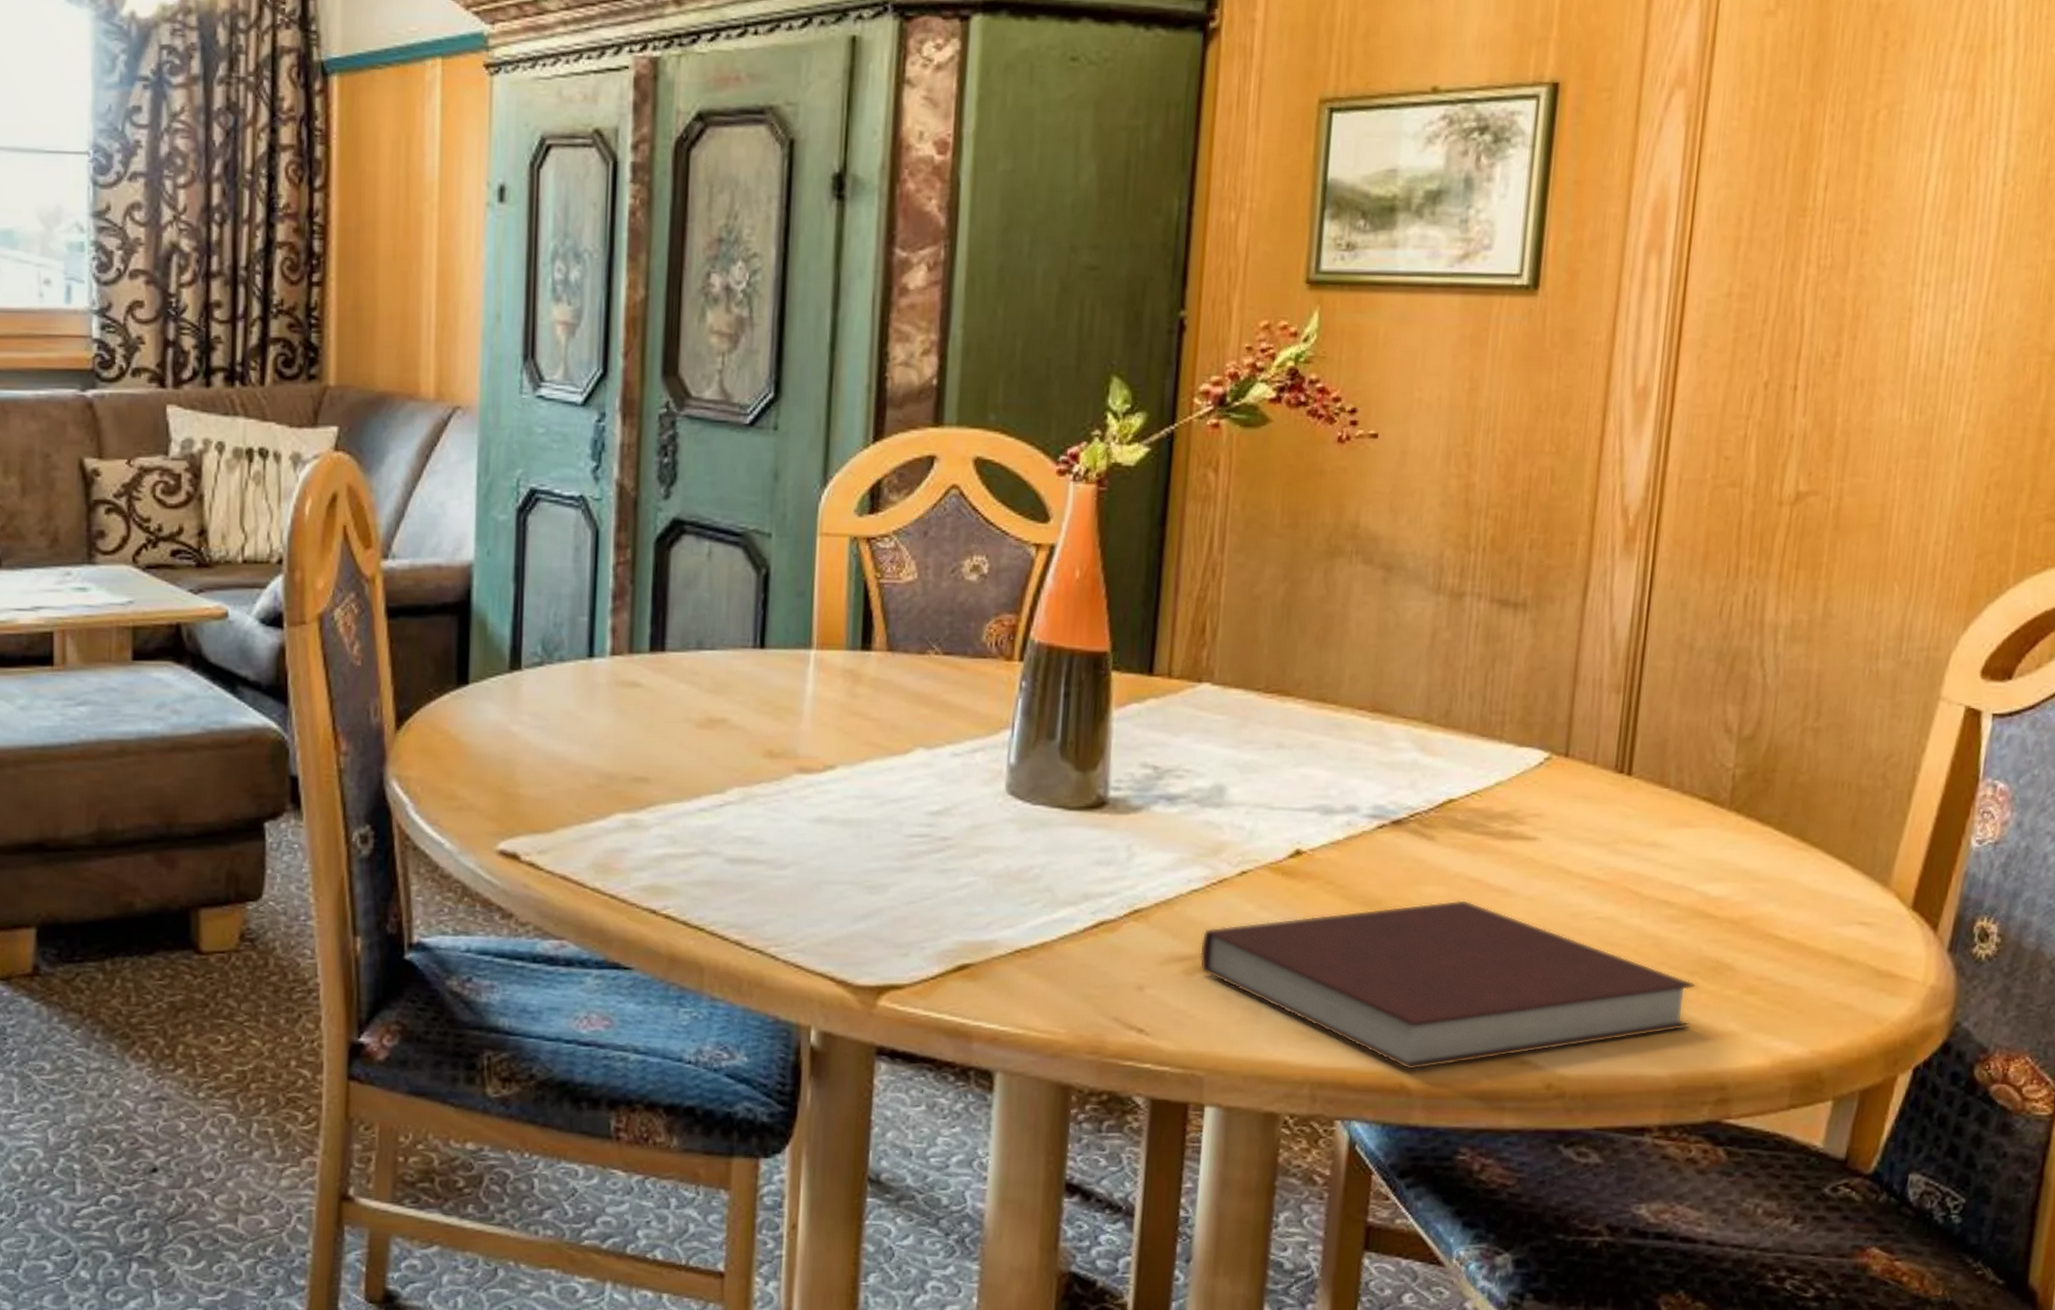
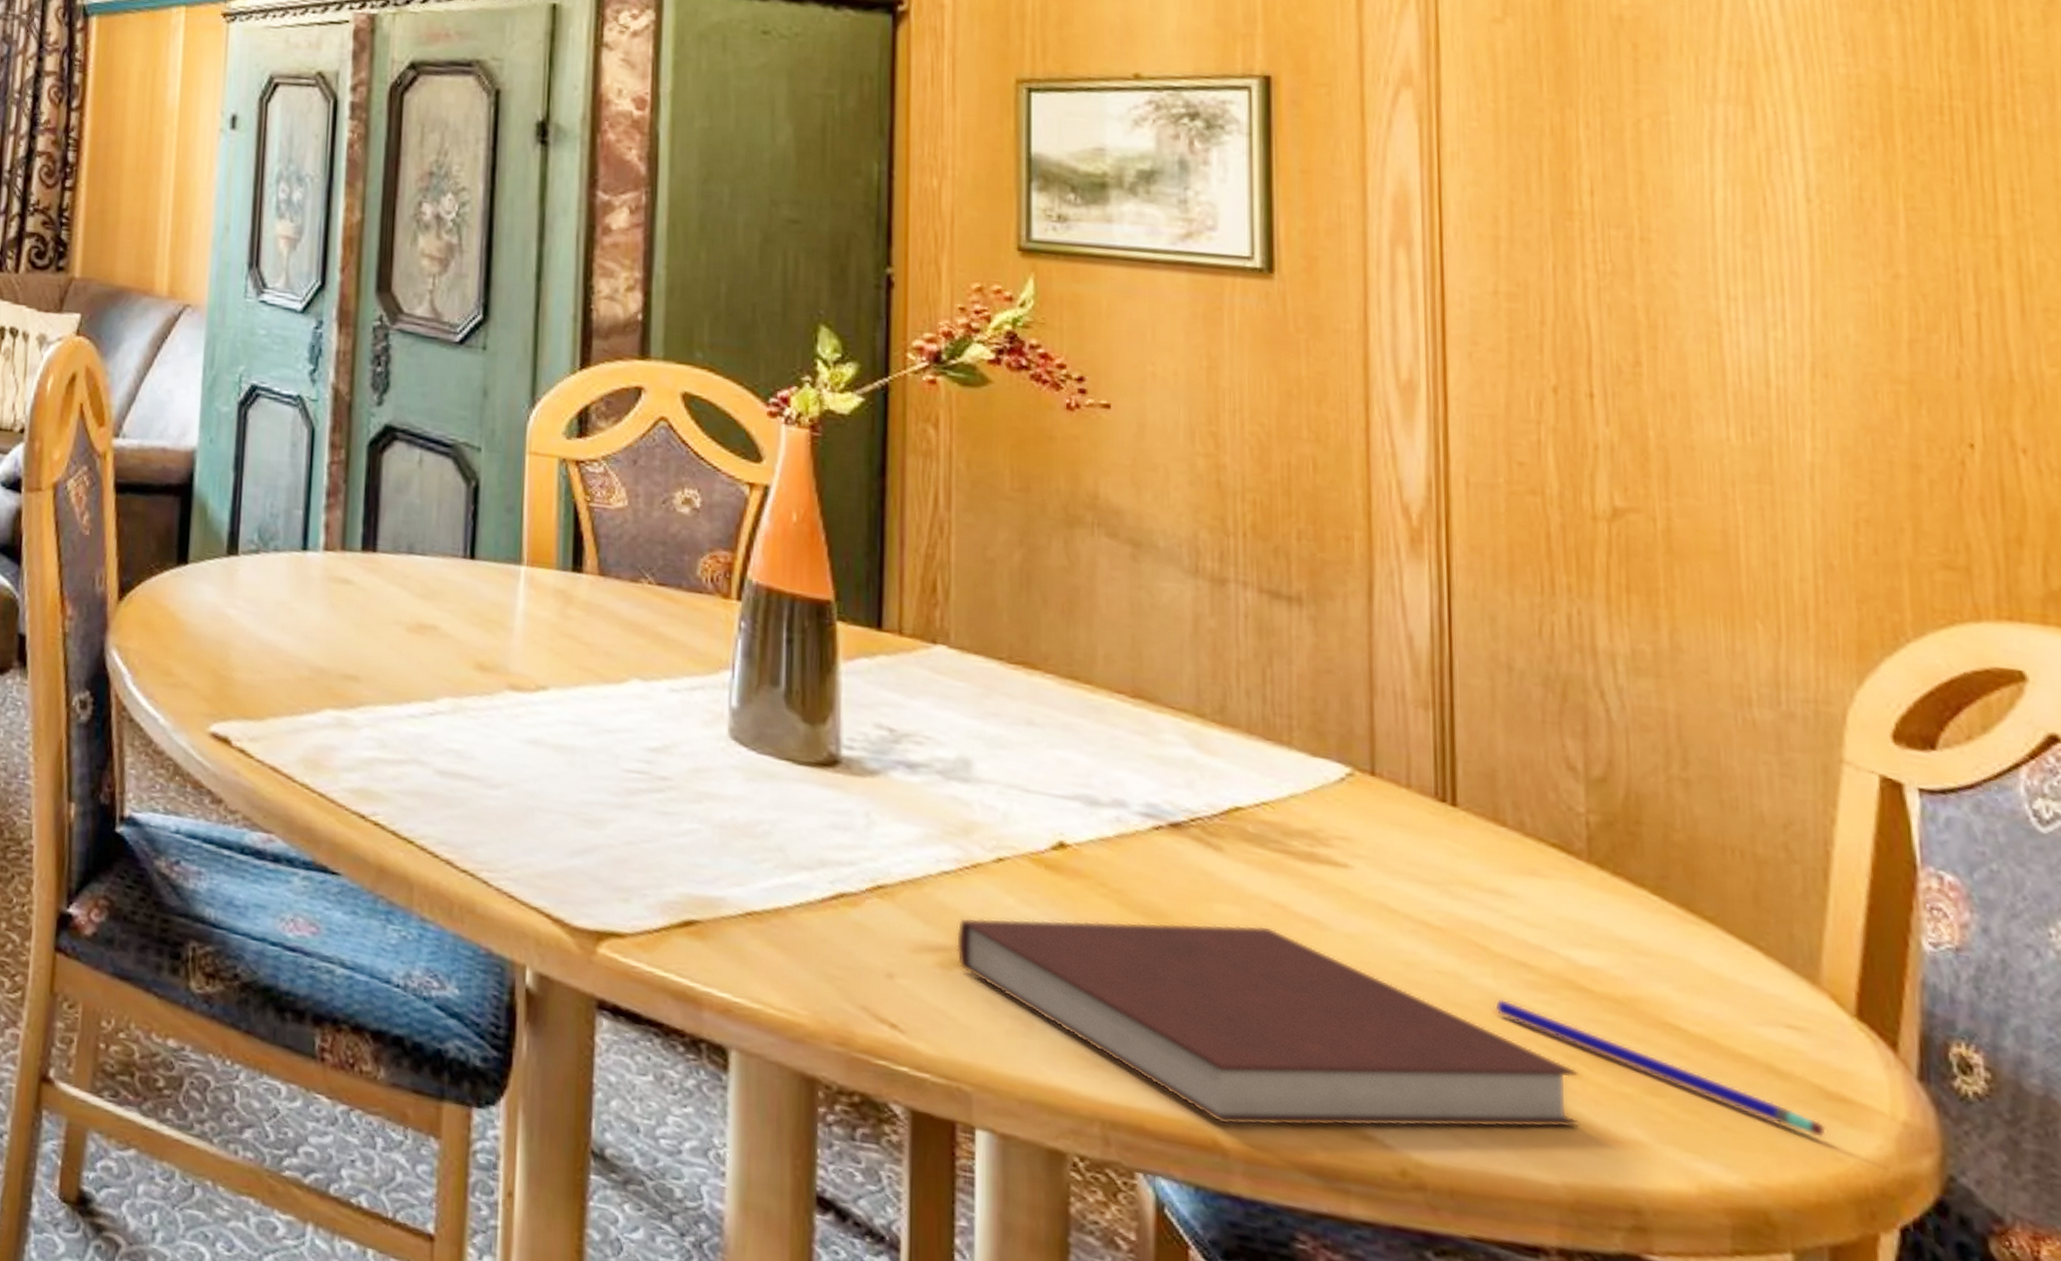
pen: none [1638,933,1874,1008] -> present [1495,998,1826,1138]

